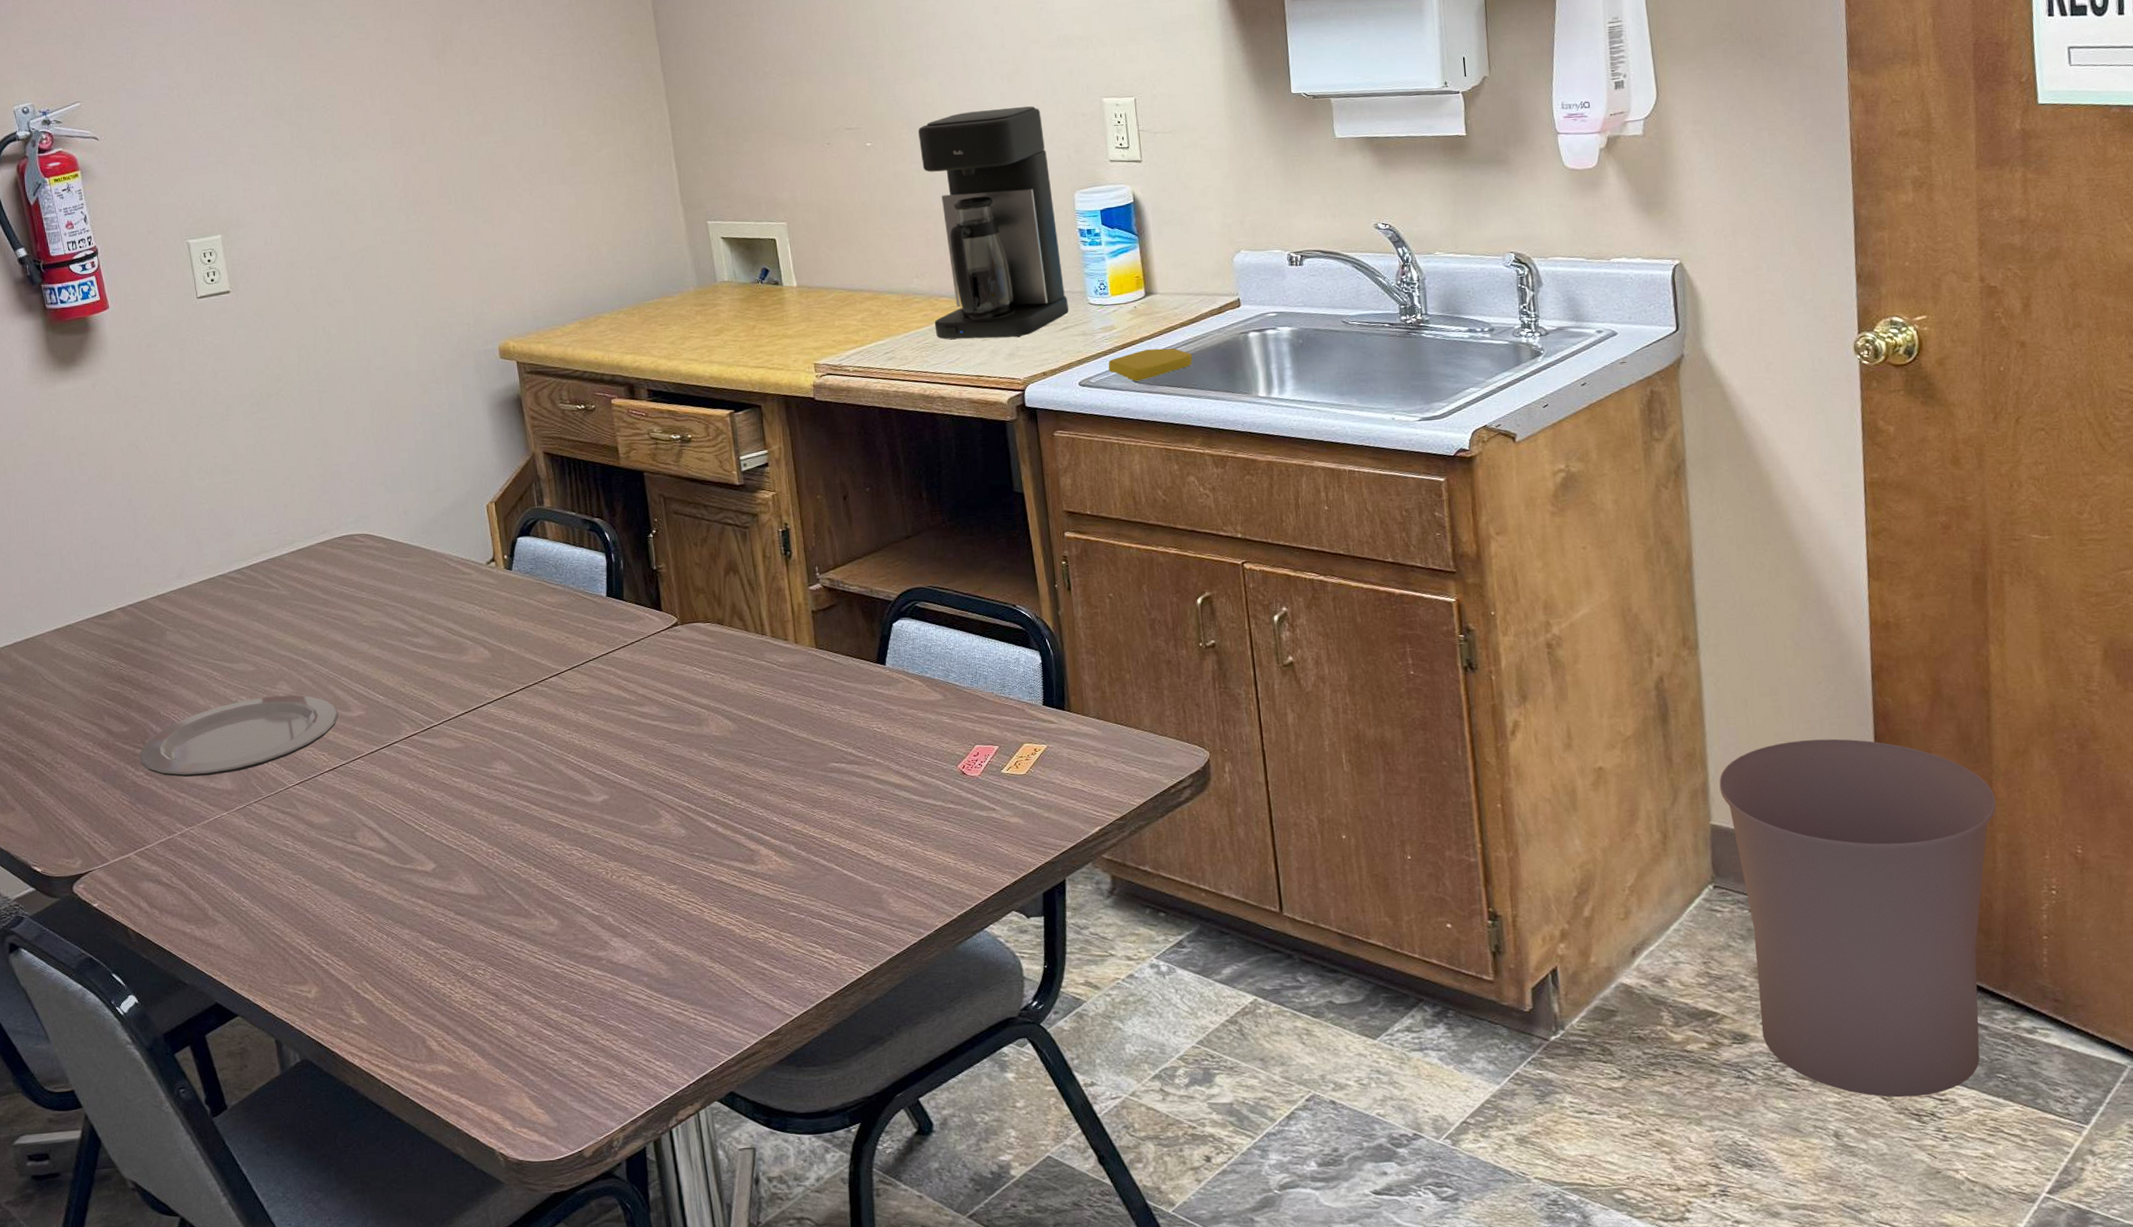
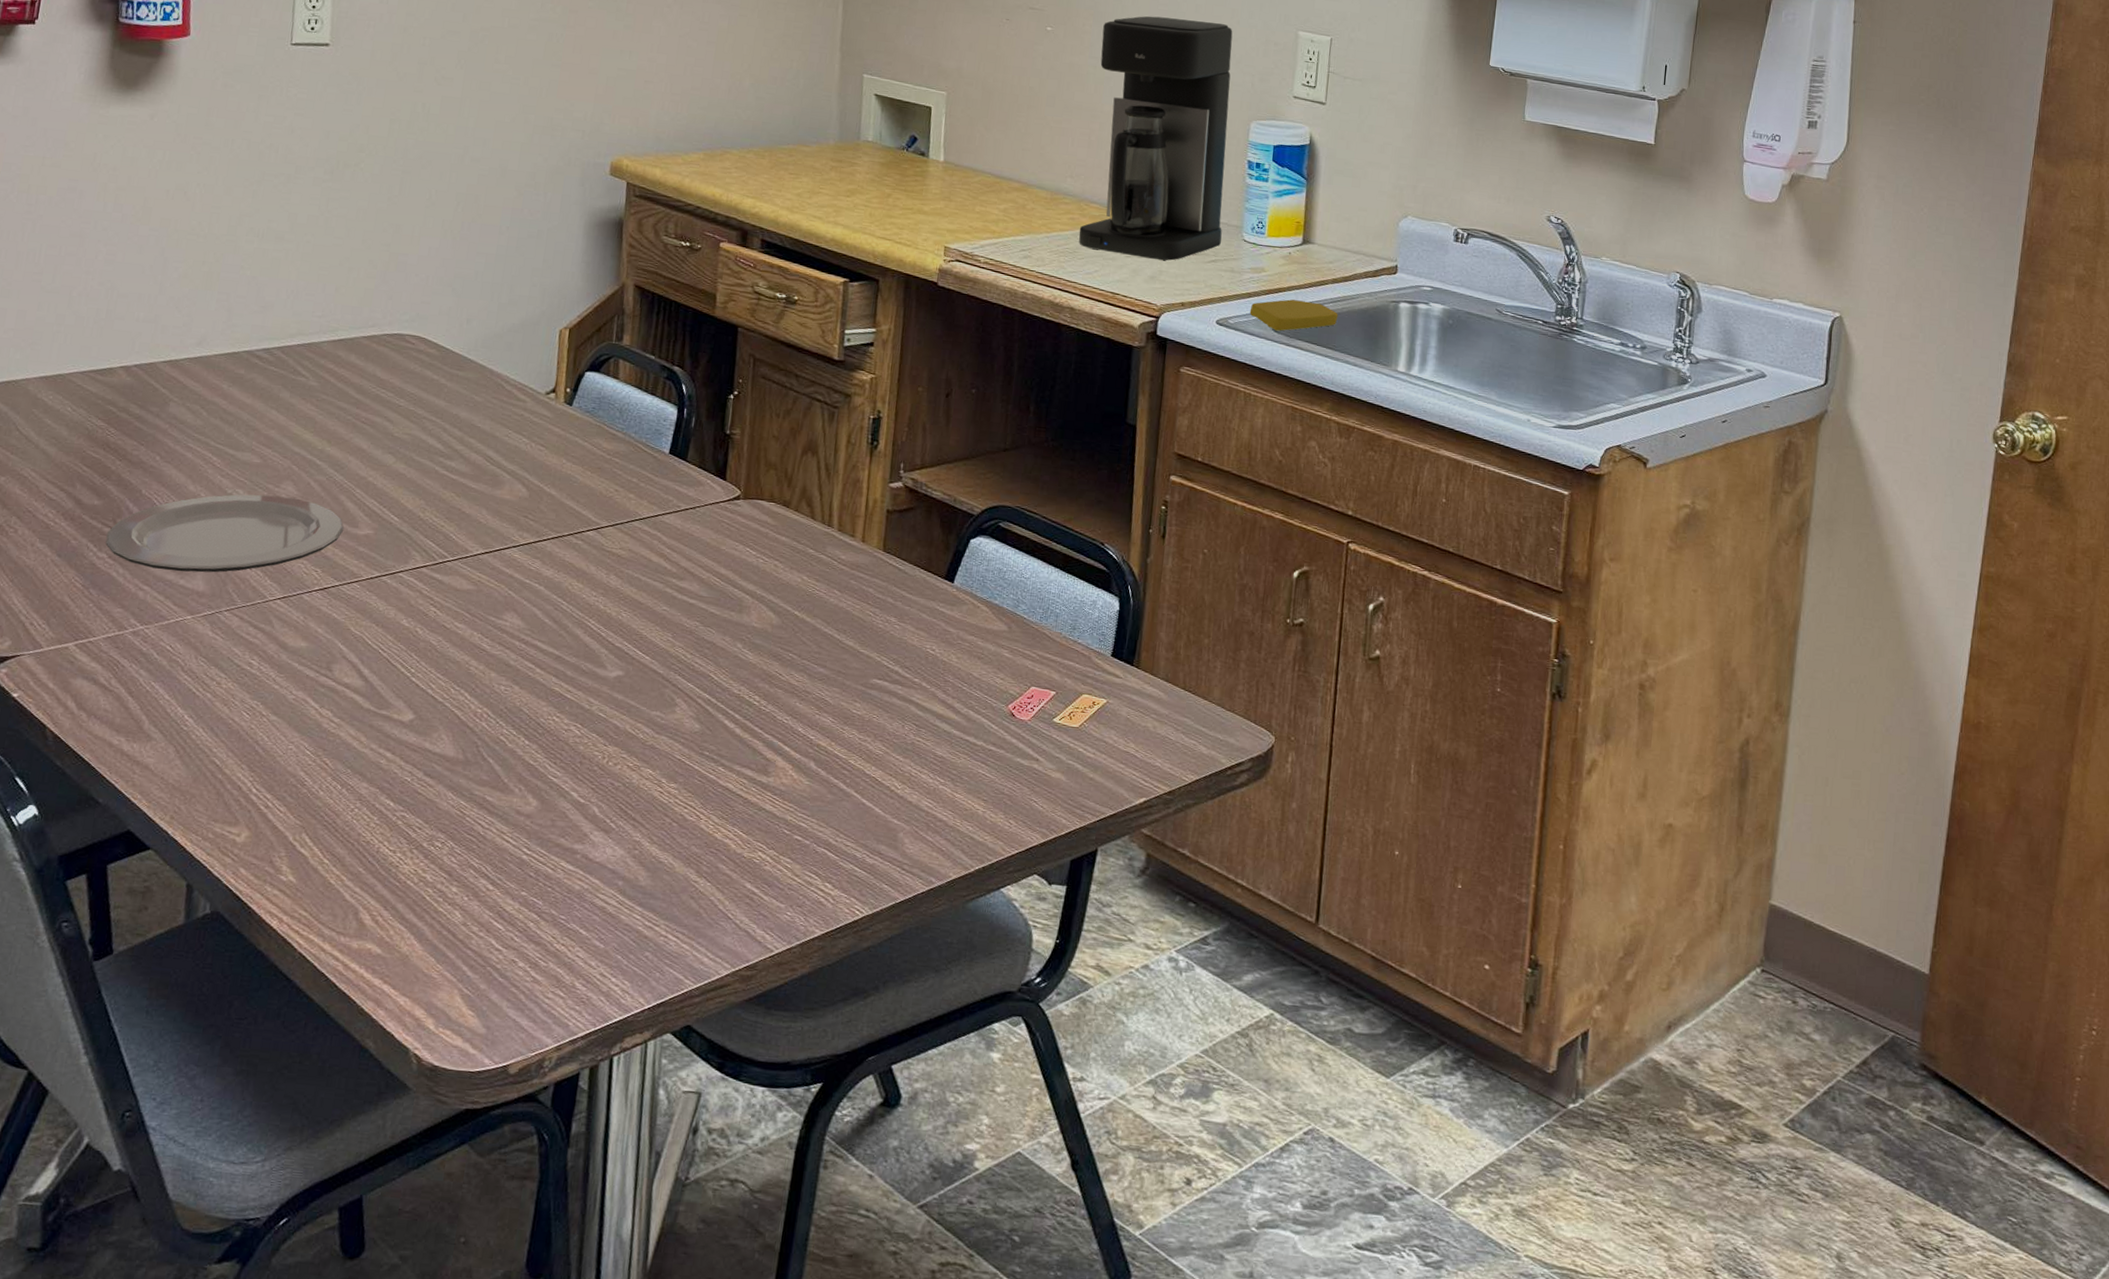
waste bin: present [1719,738,1996,1098] -> none [1783,830,2053,1229]

